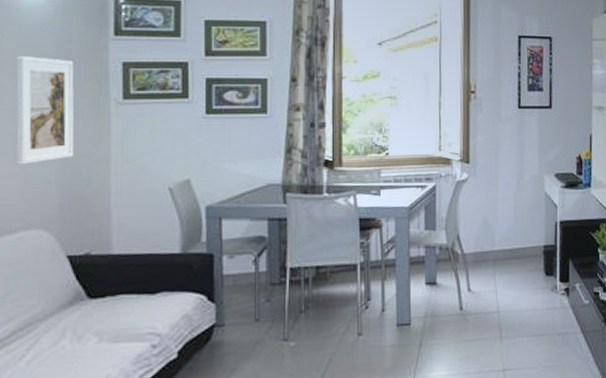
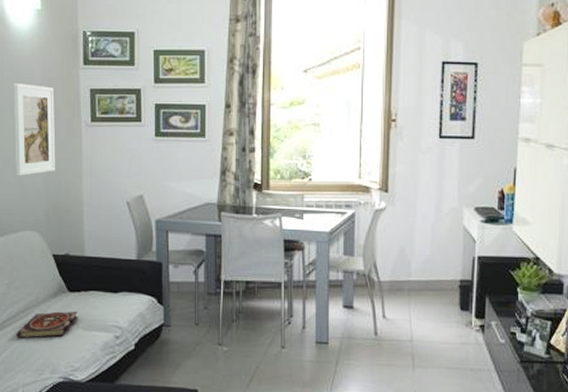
book: none [11,321,102,363] -> present [16,311,78,338]

